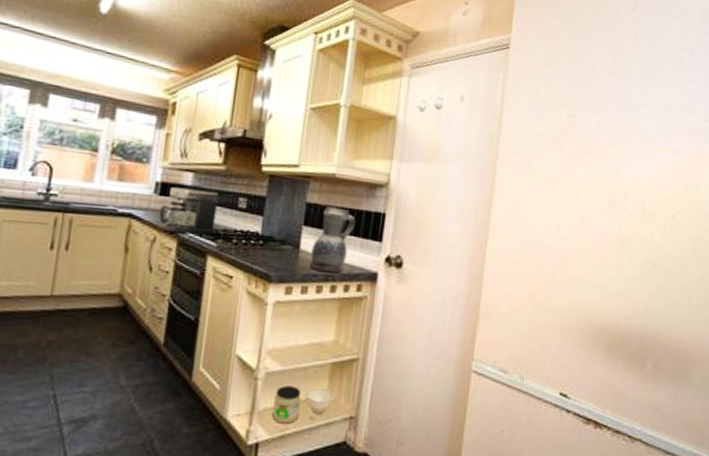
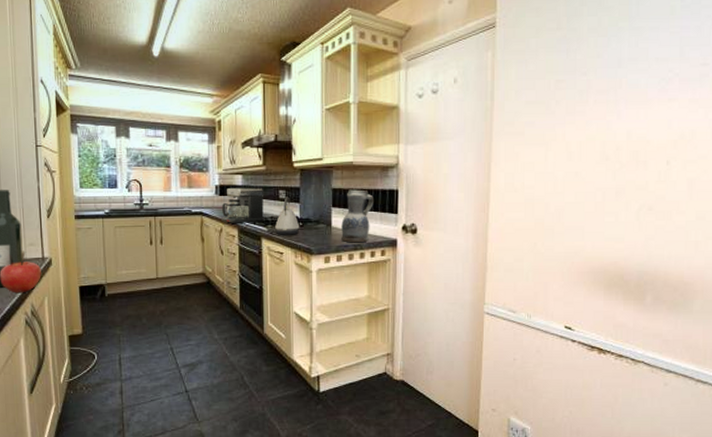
kettle: none [226,206,260,256] -> present [275,196,300,235]
jar: present [272,386,302,424] -> none [327,333,348,361]
bowl: present [305,387,335,413] -> none [350,333,374,352]

